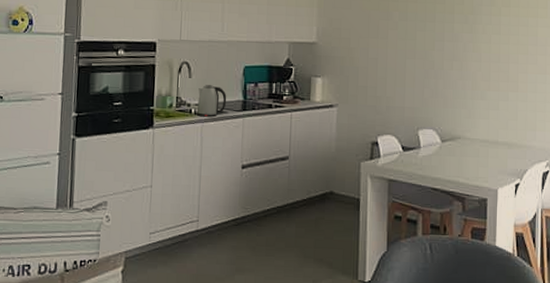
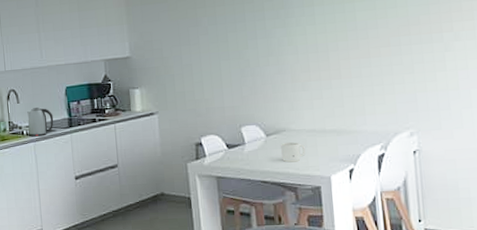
mug: none [453,150,478,172] -> present [280,141,306,163]

